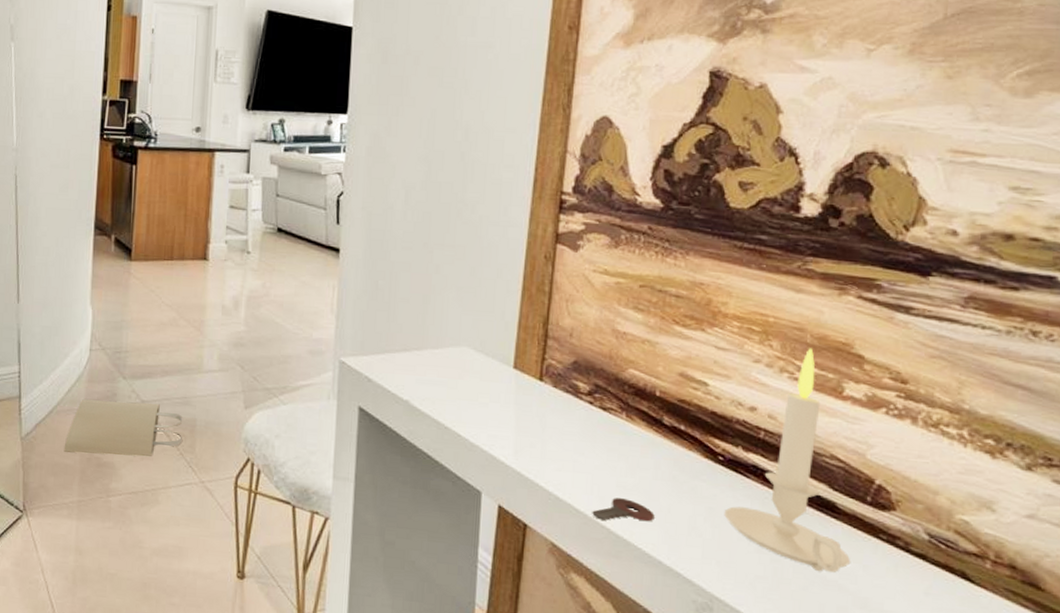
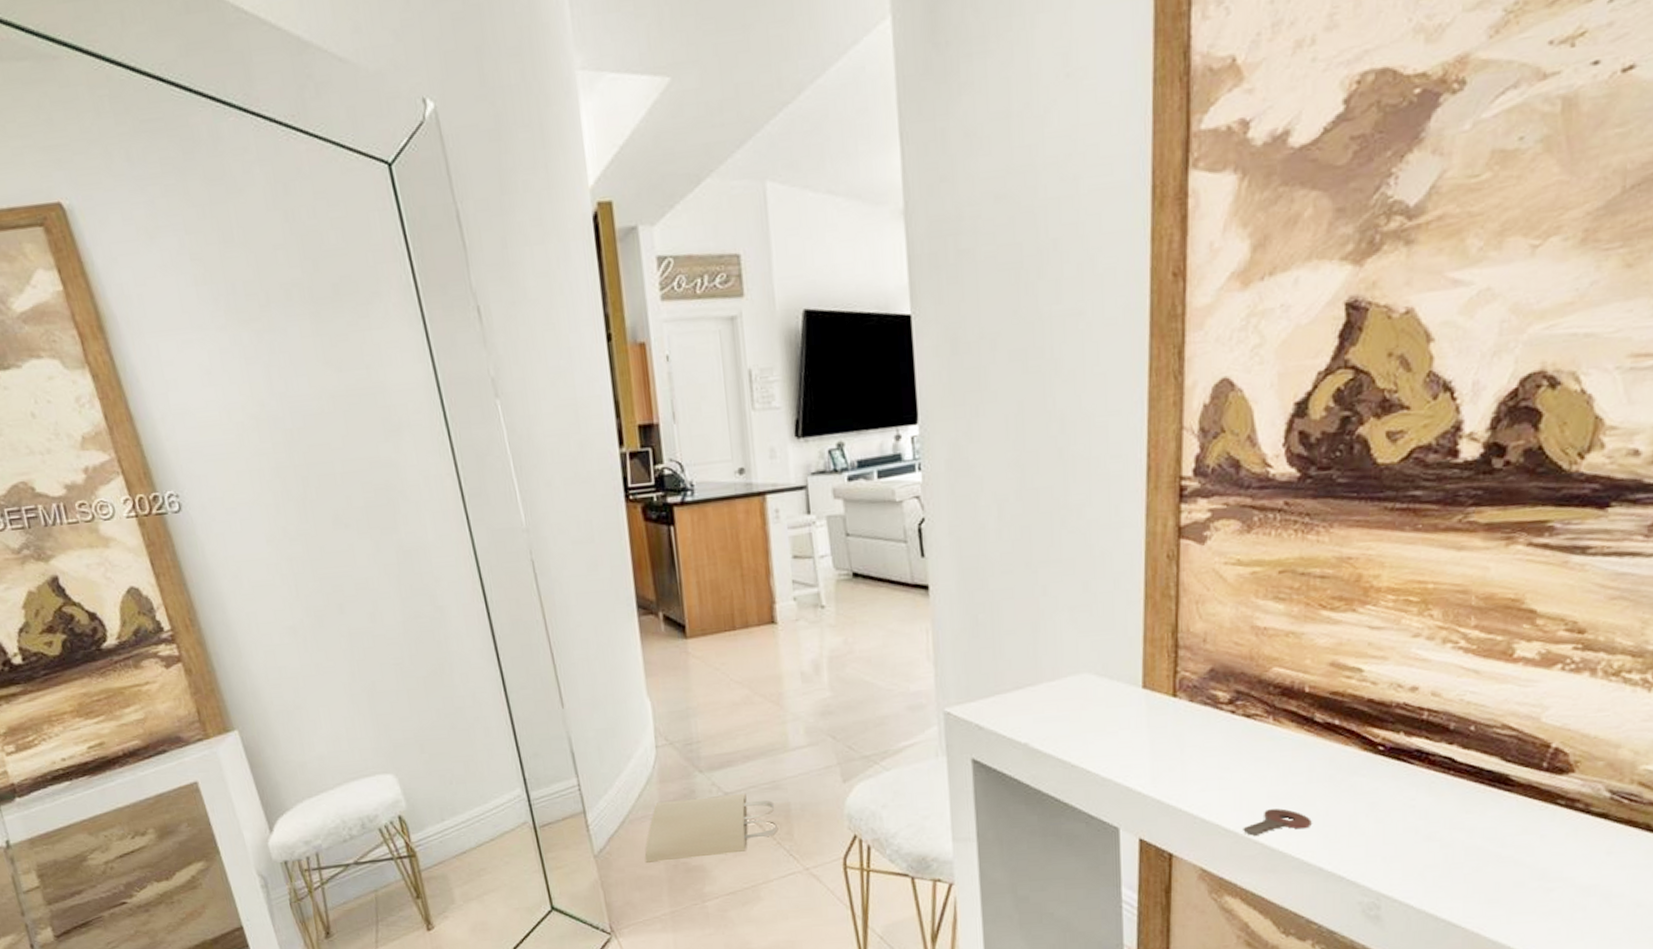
candle: present [724,348,851,572] -> none [1388,611,1527,850]

